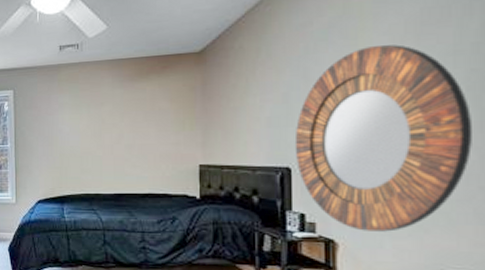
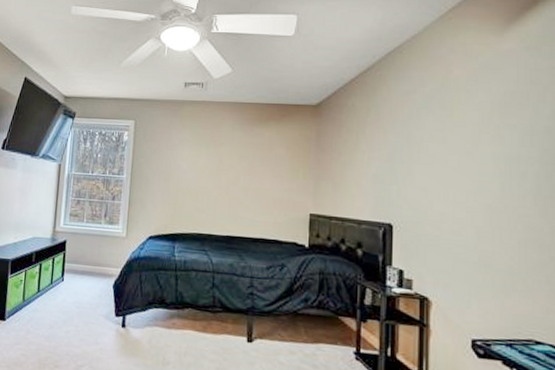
home mirror: present [294,45,472,232] -> none [396,119,544,293]

